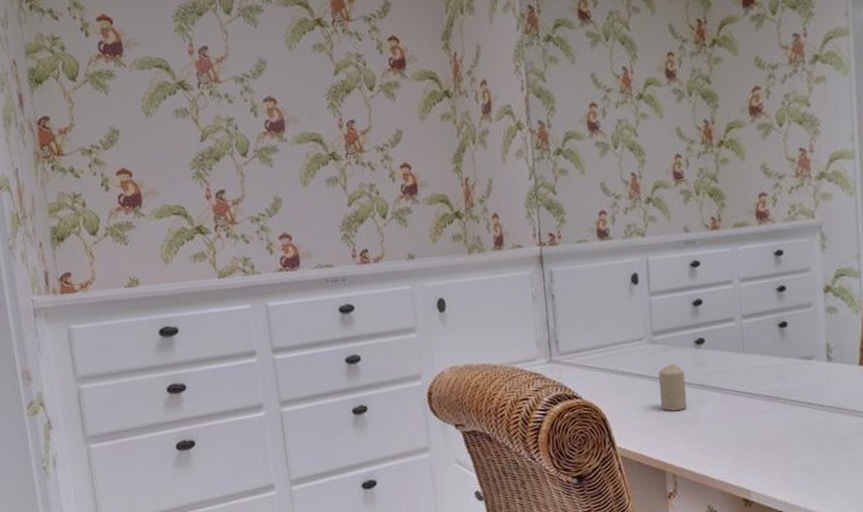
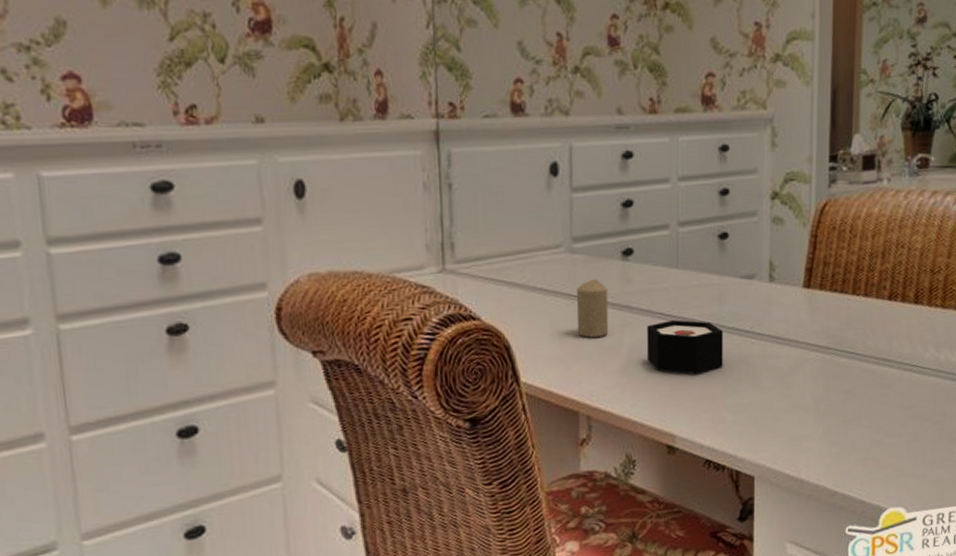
jewelry box: none [720,395,790,440] -> present [647,320,723,374]

